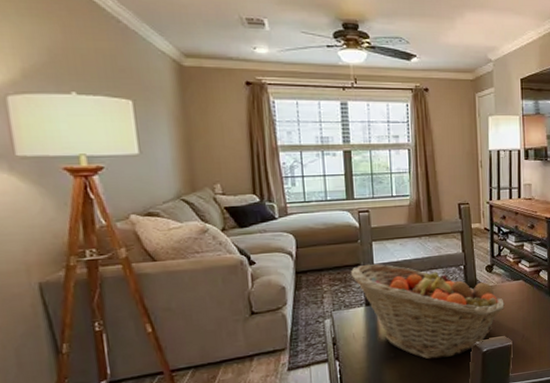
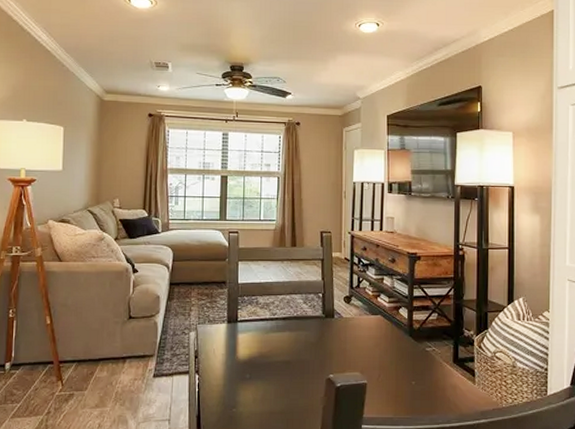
fruit basket: present [351,264,505,360] -> none [217,282,361,387]

